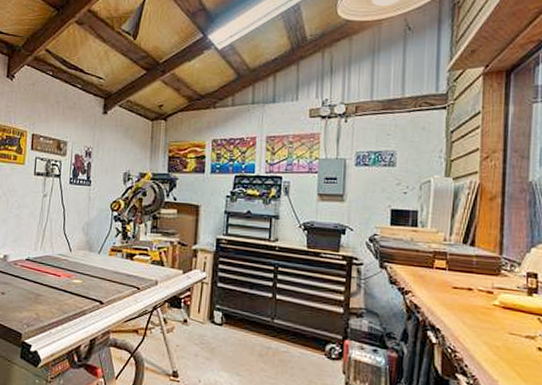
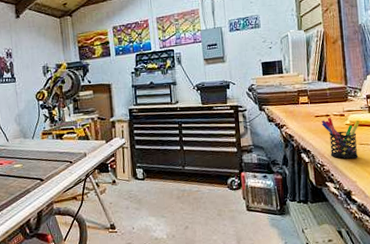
pen holder: none [459,292,514,351] -> present [321,117,360,159]

